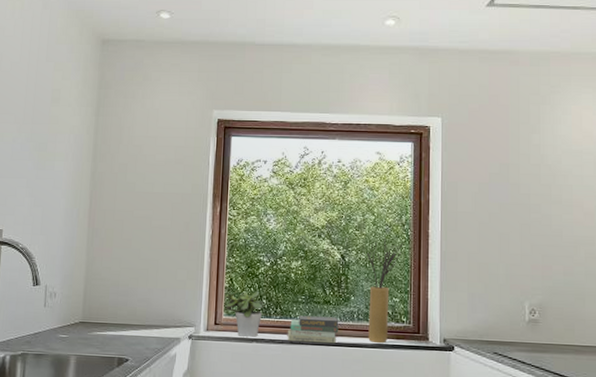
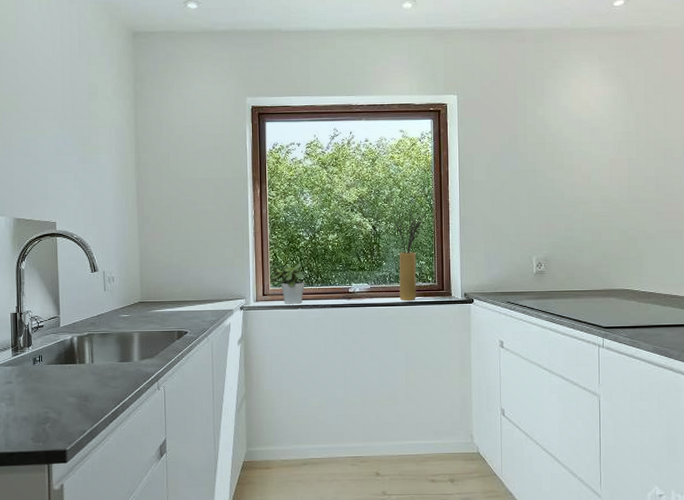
books: present [287,315,339,344] -> none [328,281,374,305]

